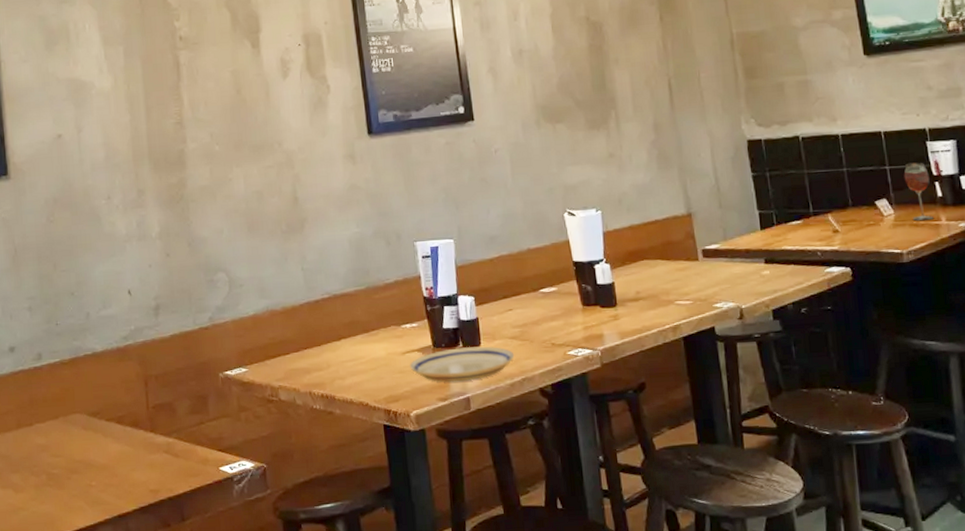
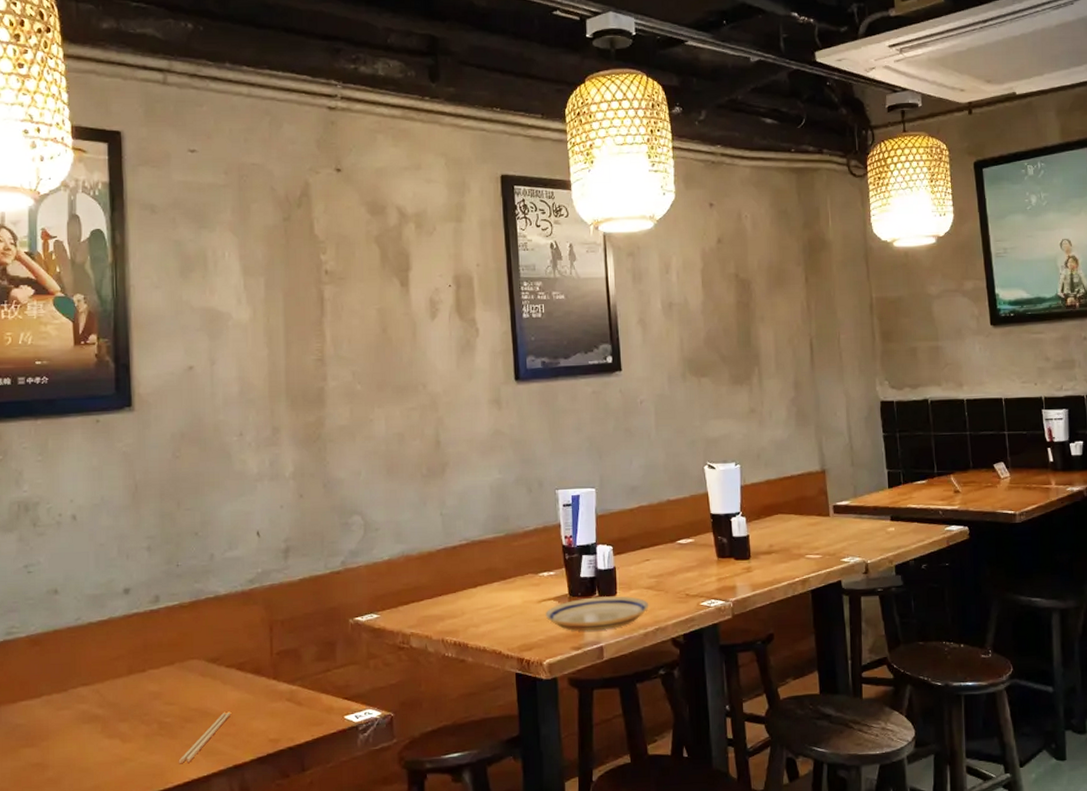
chopsticks: none [67,464,114,514] -> present [178,712,232,764]
wineglass: present [903,162,934,221] -> none [1020,428,1045,484]

